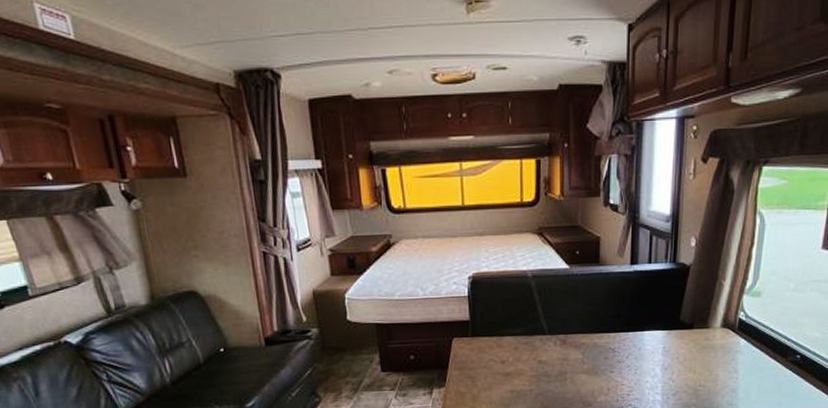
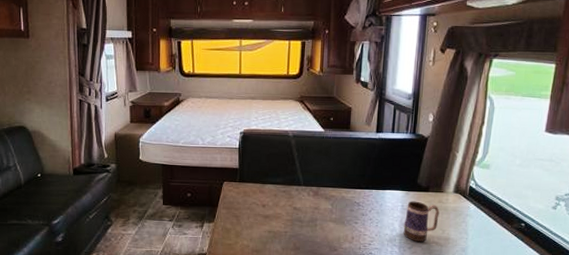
mug: none [666,340,706,388] -> present [403,201,440,243]

